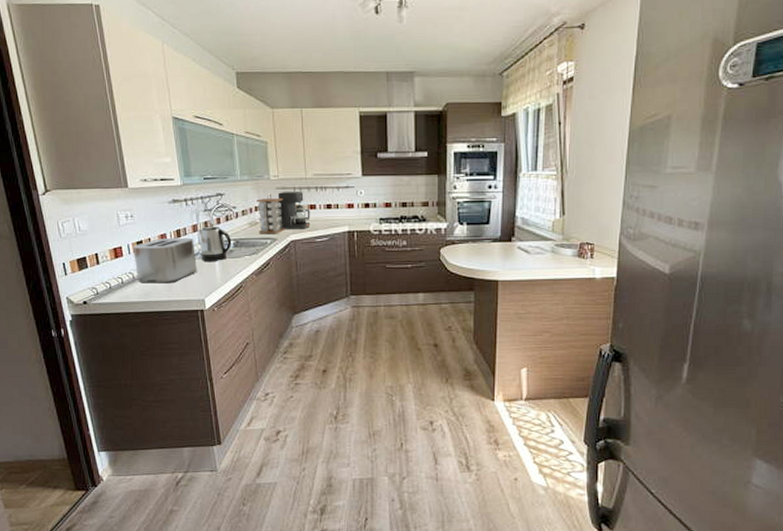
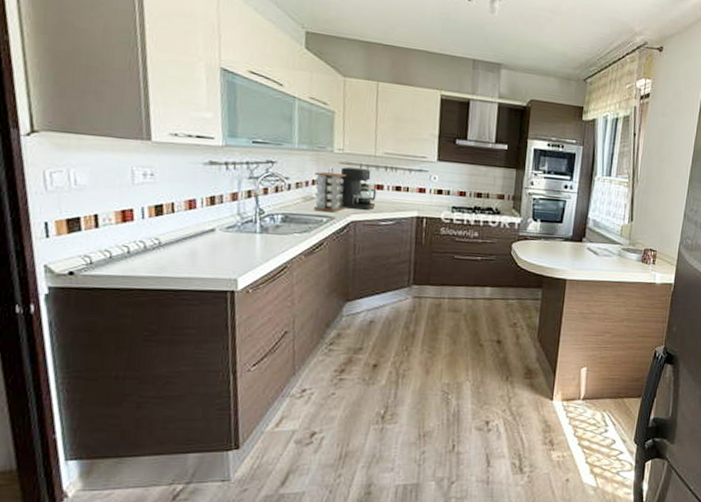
toaster: present [132,237,197,284] -> none [147,204,233,258]
kettle: present [199,226,232,261] -> none [238,195,280,237]

